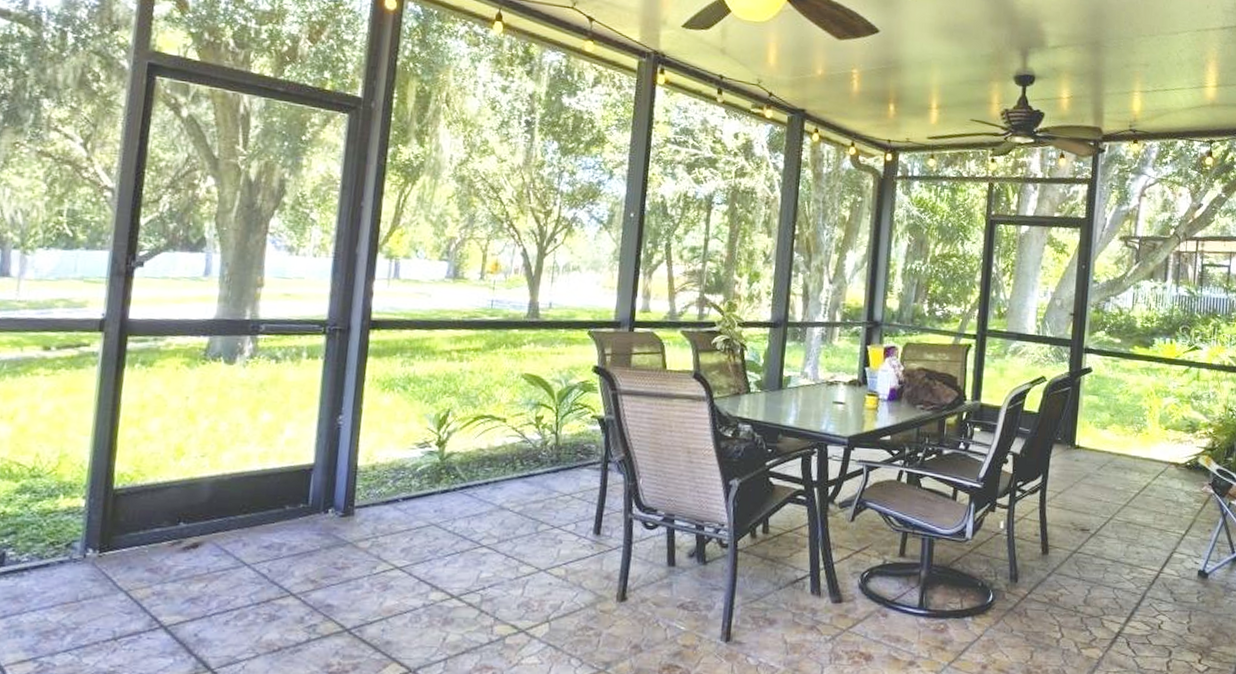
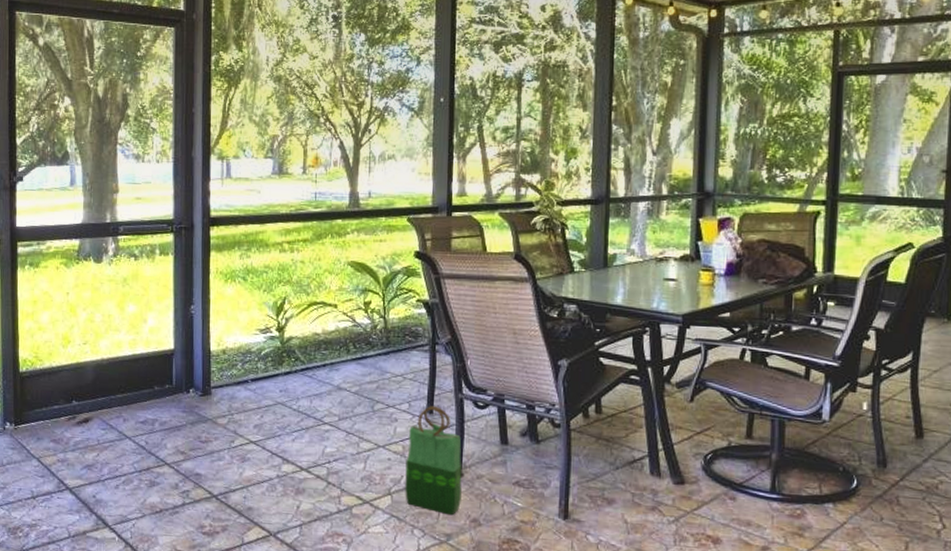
tote bag: none [564,527,628,642] -> present [405,406,462,516]

